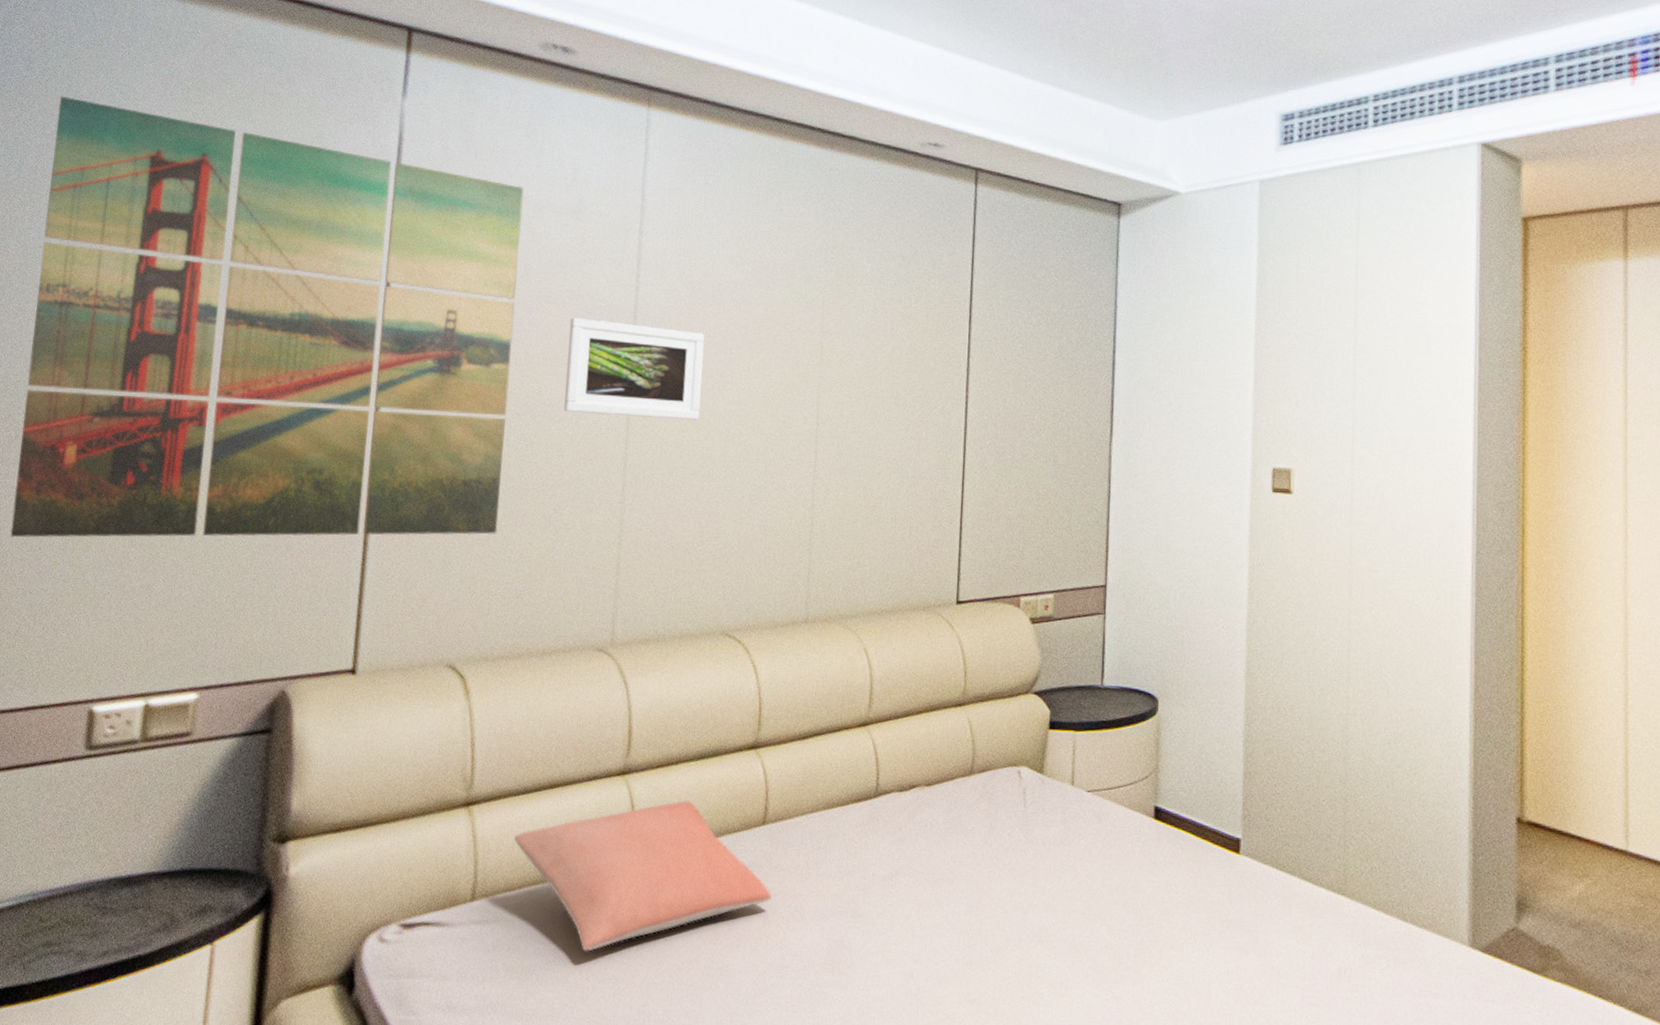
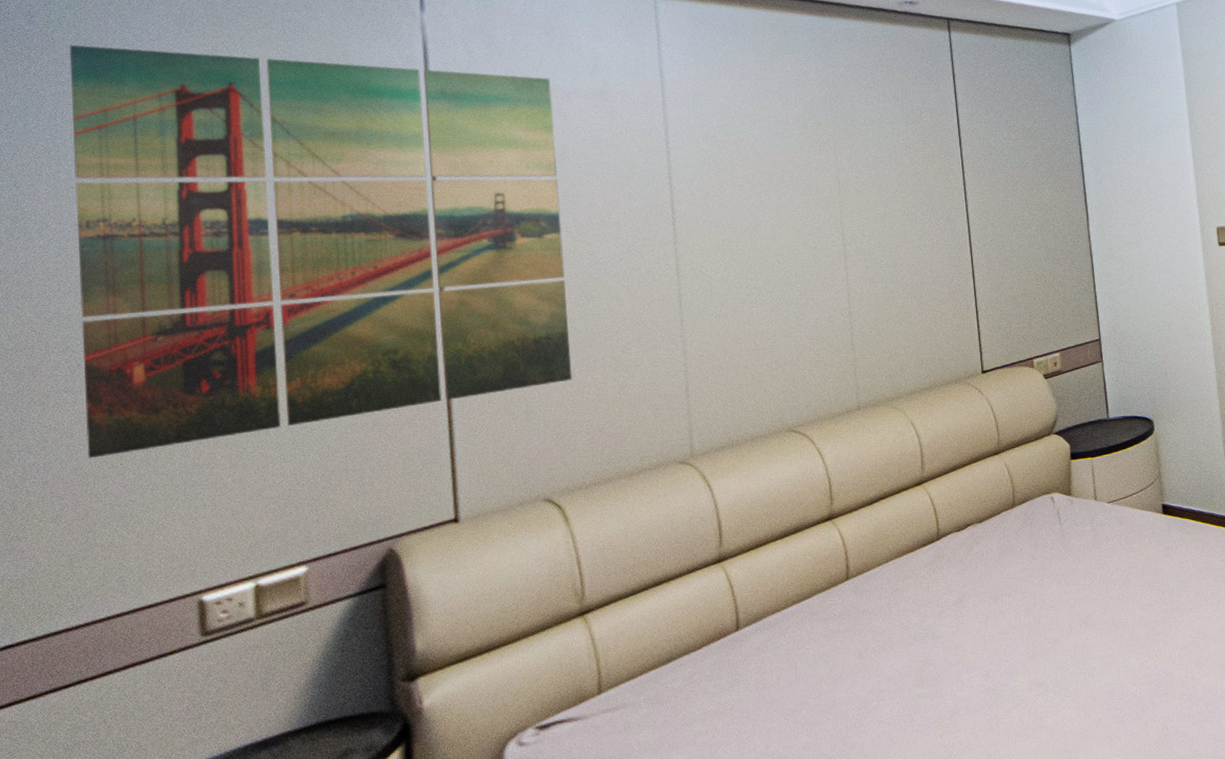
pillow: present [513,800,773,952] -> none [629,573,864,715]
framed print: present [564,317,705,421] -> none [611,183,741,266]

